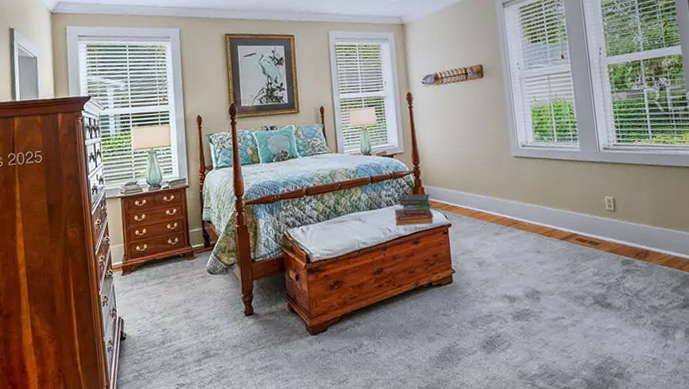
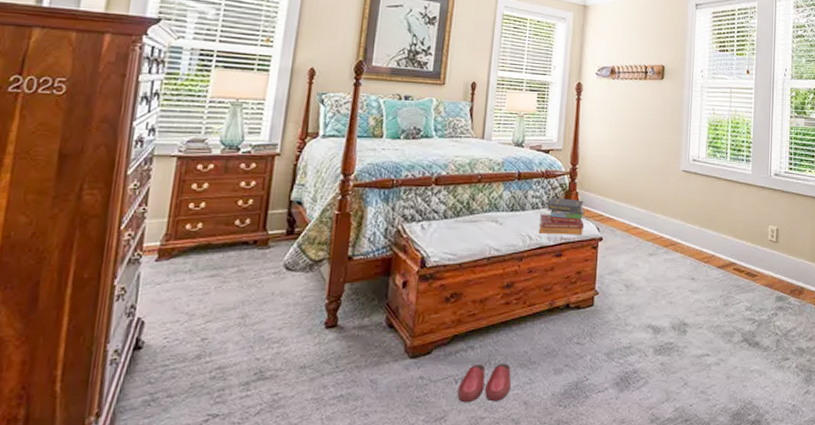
slippers: none [352,335,394,368] -> present [457,363,511,402]

